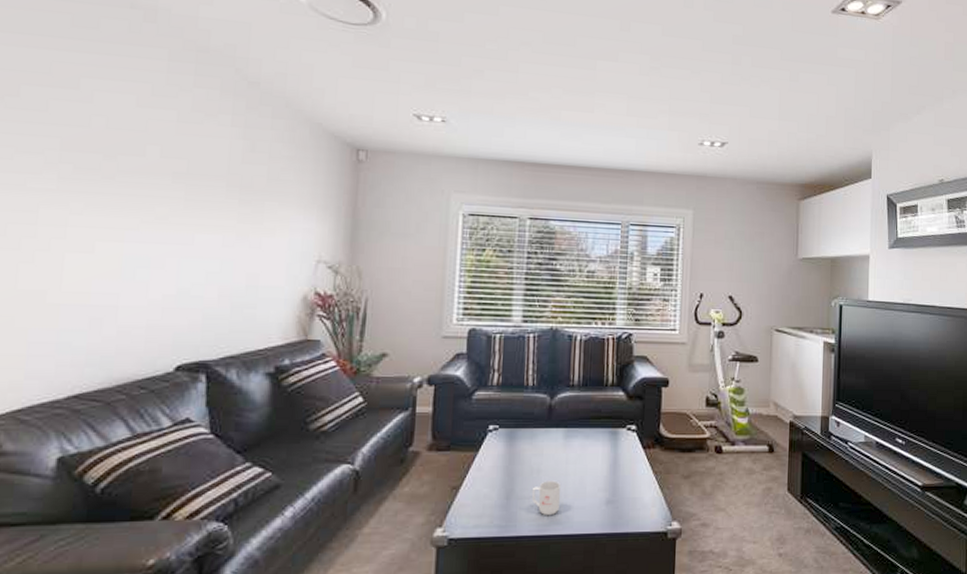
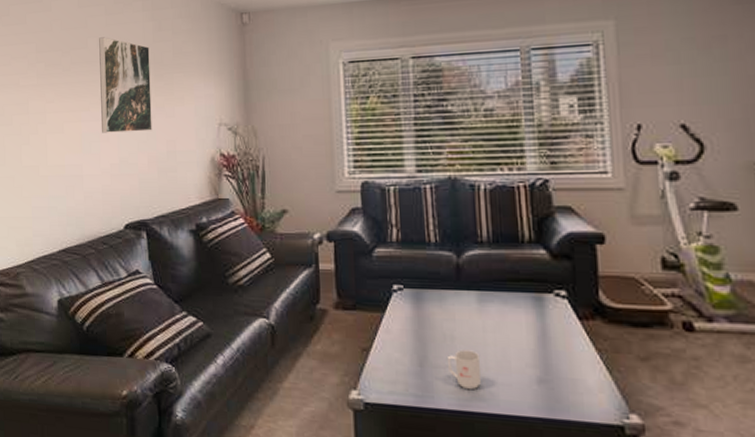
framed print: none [155,146,236,261] -> present [99,37,152,133]

